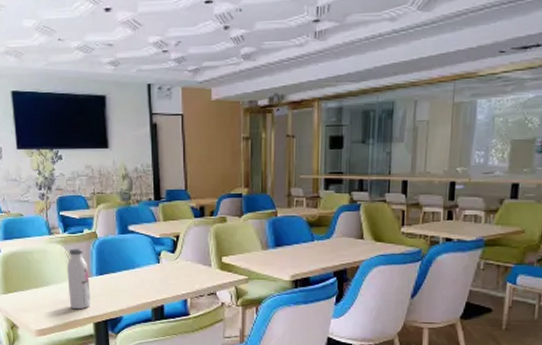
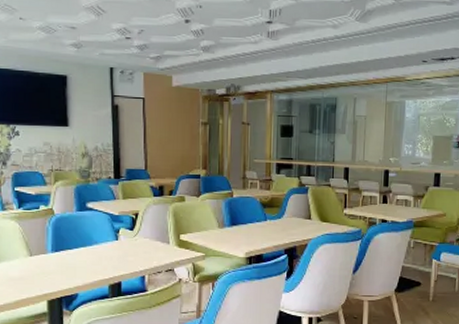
water bottle: present [67,248,91,310] -> none [20,224,45,287]

